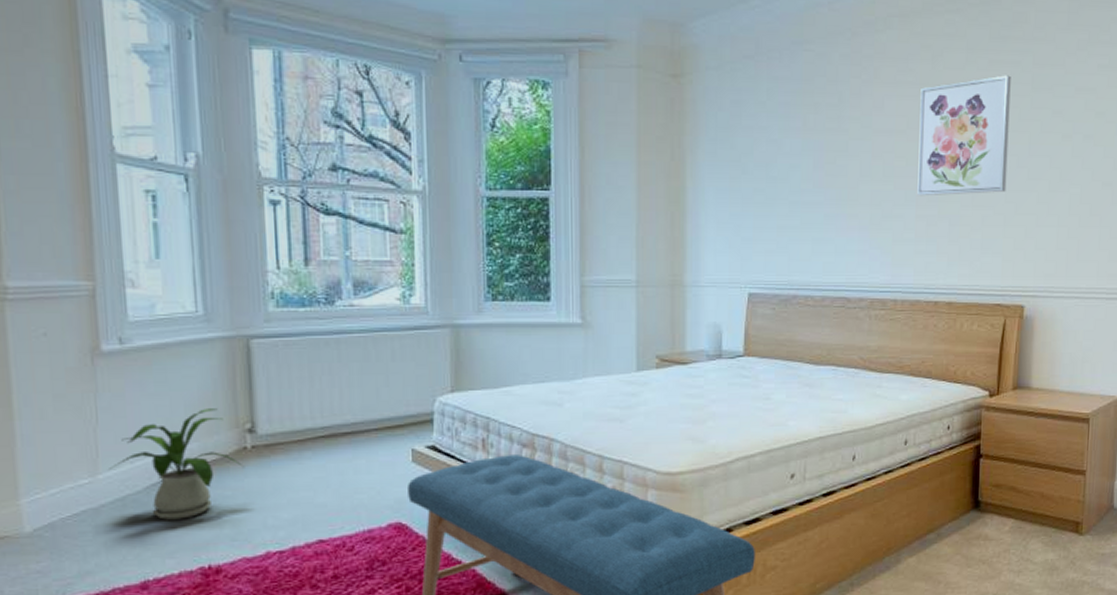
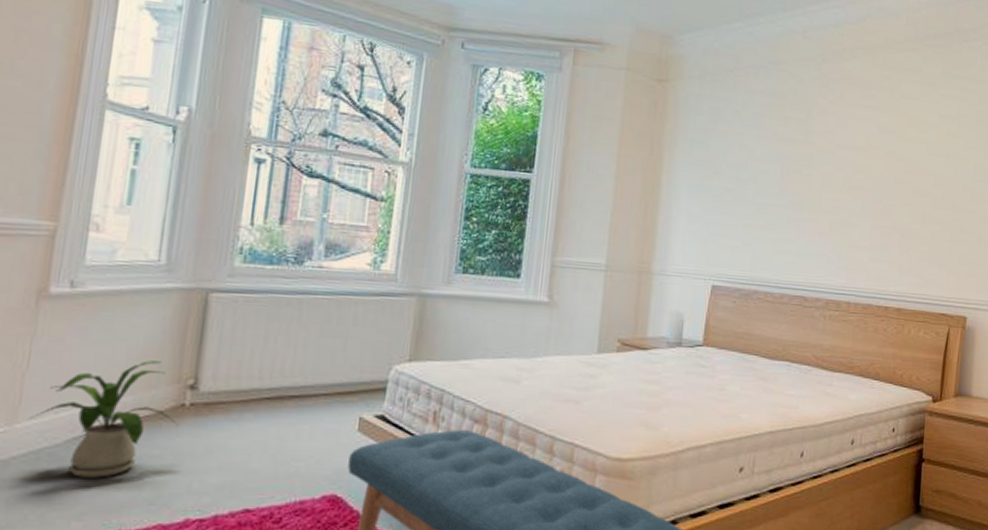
wall art: present [917,75,1011,196] -> none [873,108,960,211]

